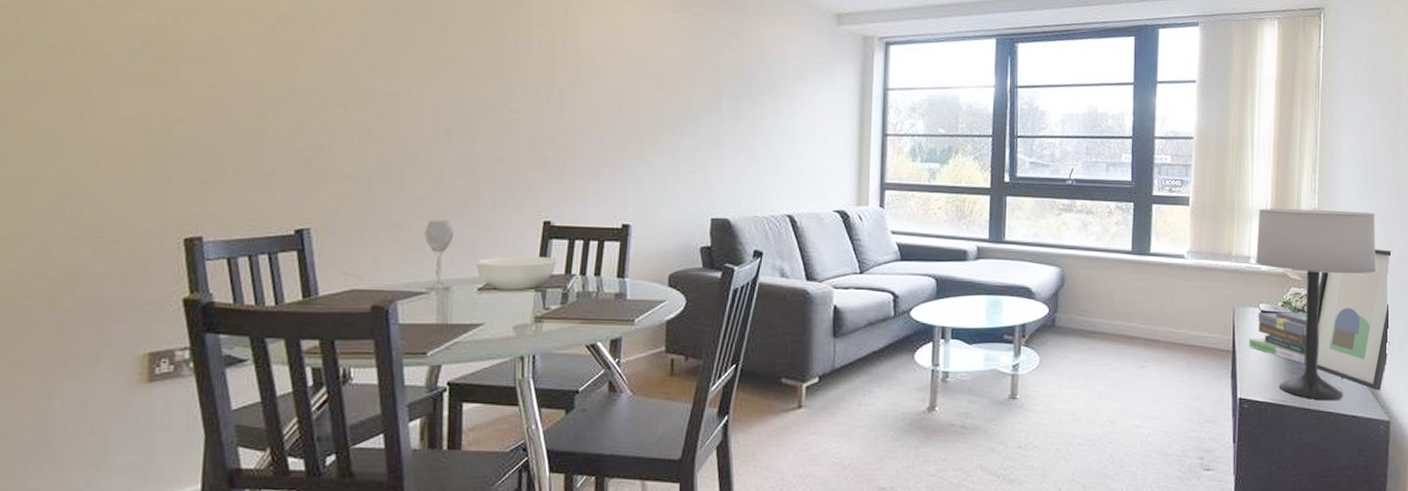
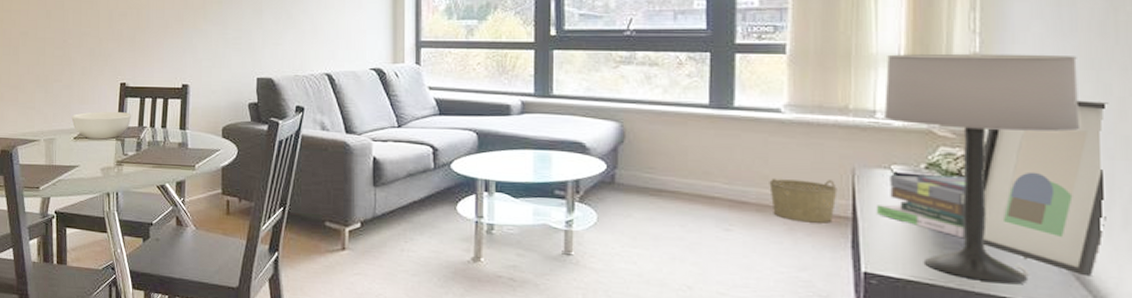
wineglass: present [424,220,455,292] -> none [34,83,55,140]
basket: none [1174,318,1223,357] -> present [769,179,837,223]

